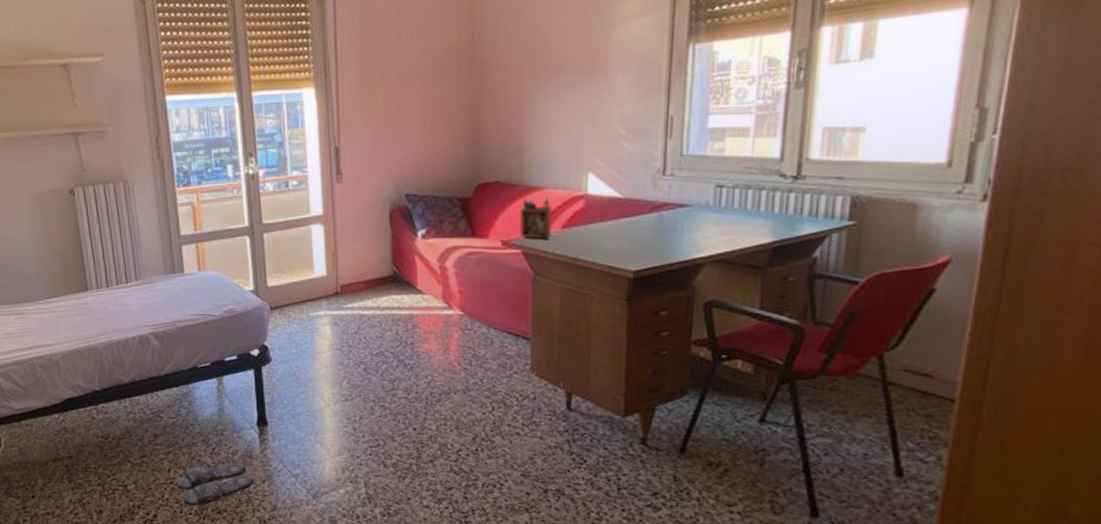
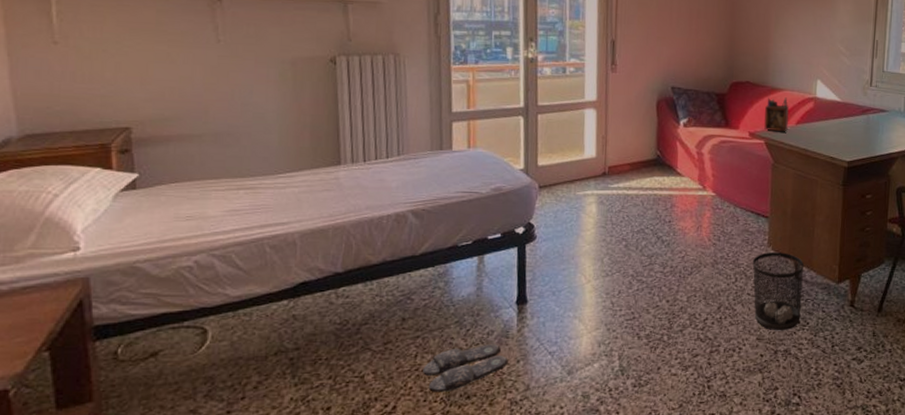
waste bin: none [512,379,577,467] -> present [752,252,804,330]

